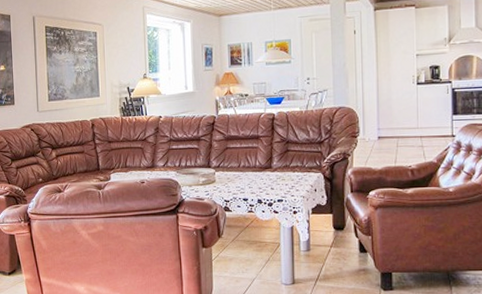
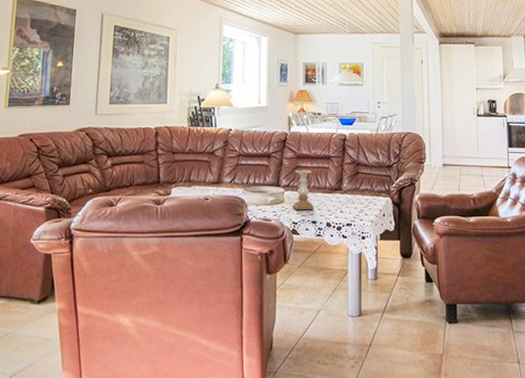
candle holder: none [224,150,244,189] -> present [293,170,313,210]

